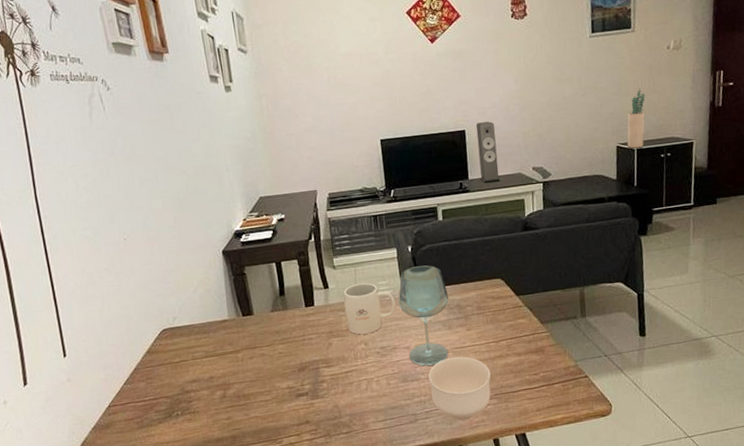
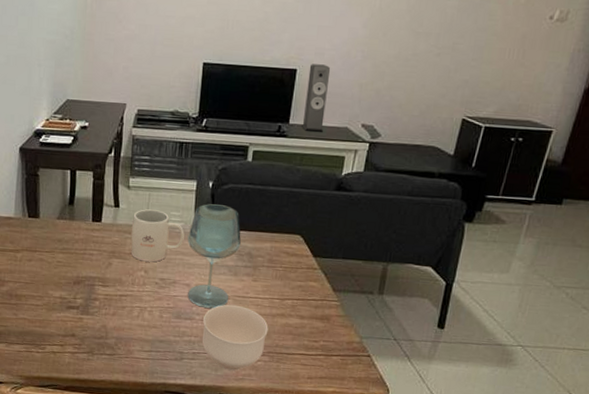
vase: present [627,88,645,149] -> none [475,58,510,126]

